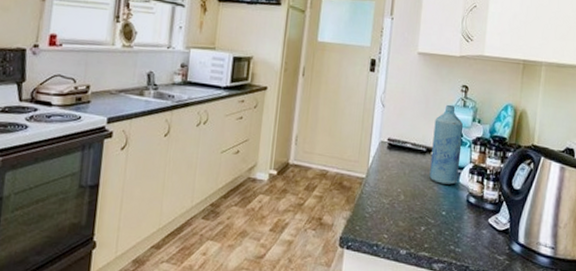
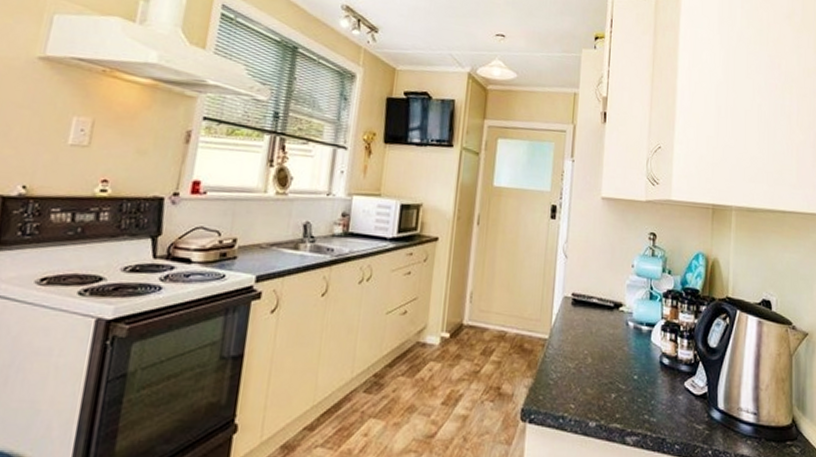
bottle: present [429,104,463,185] -> none [618,254,652,344]

